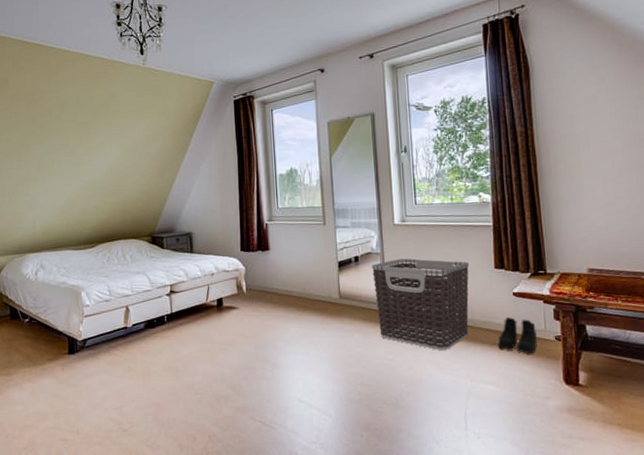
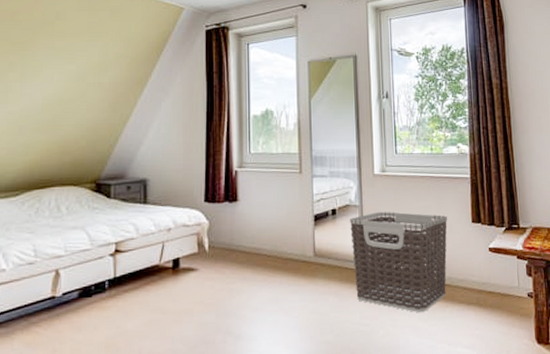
boots: present [498,317,537,354] -> none [474,274,511,313]

